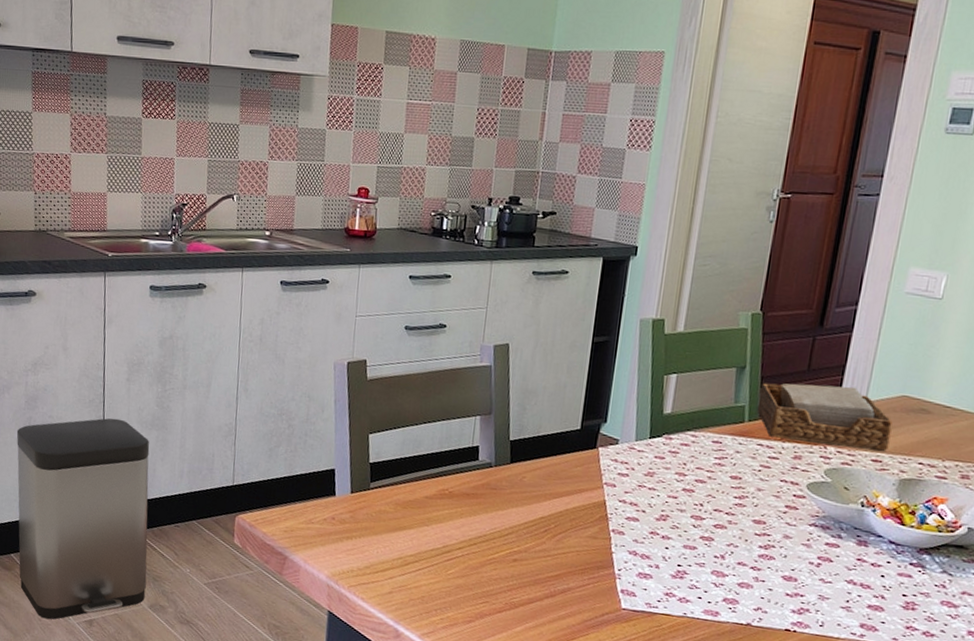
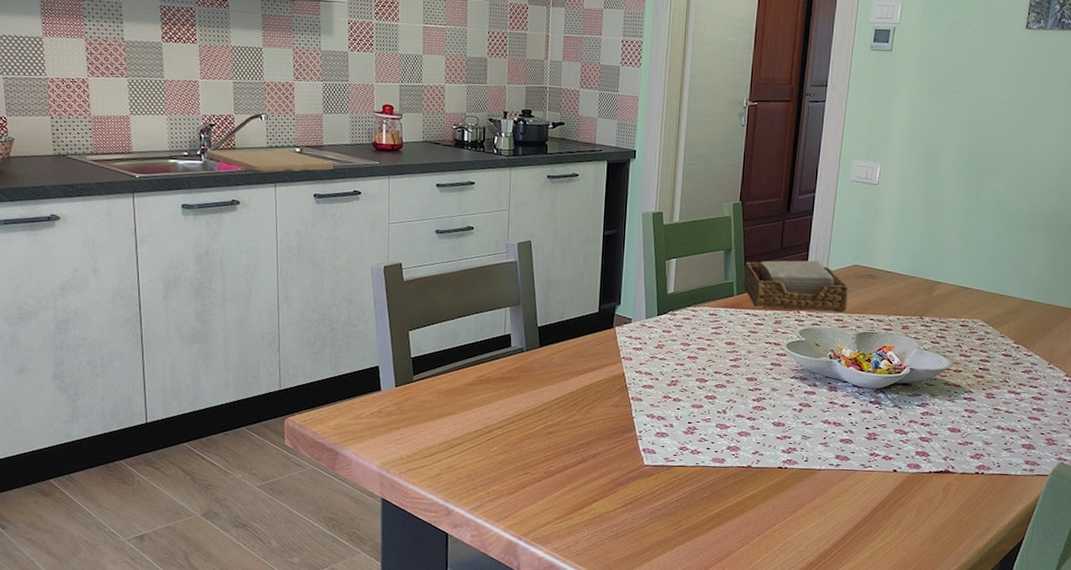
pedal bin: present [16,418,150,619] -> none [47,335,198,540]
cutting board: none [176,230,303,257] -> present [206,148,334,173]

